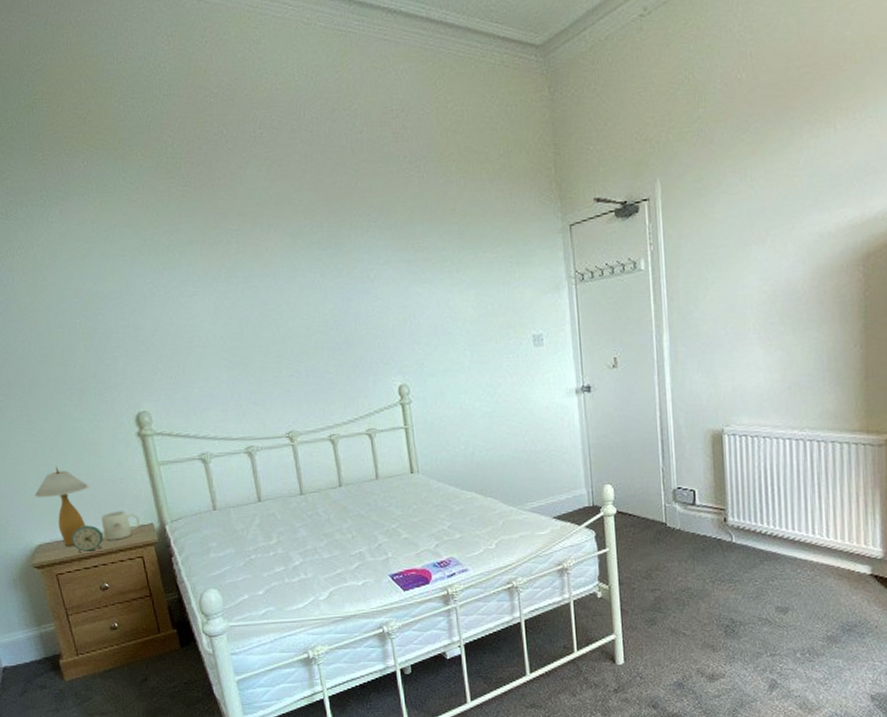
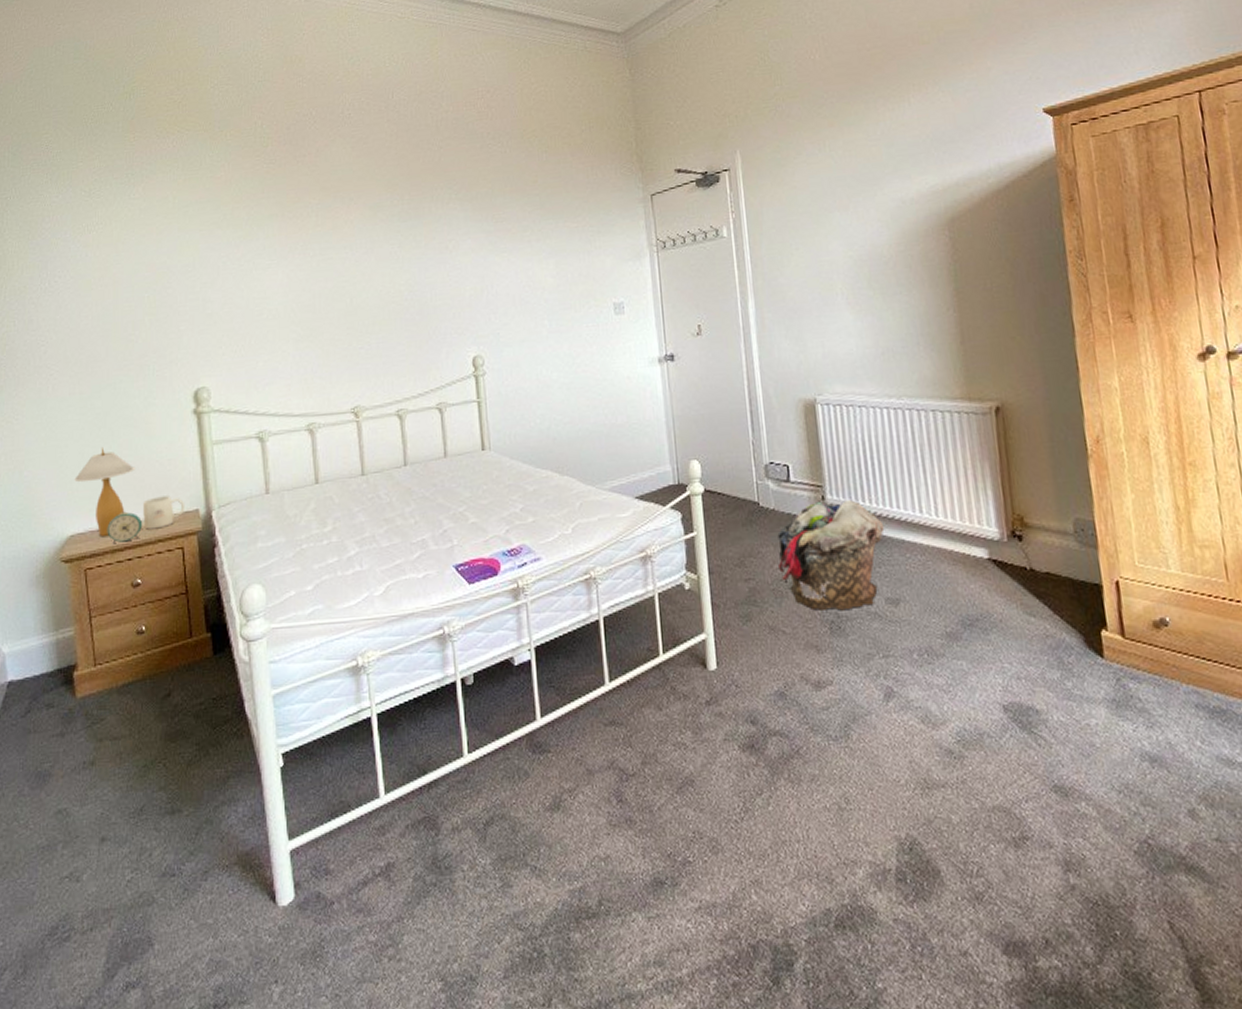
laundry basket: none [682,522,779,617] -> present [777,500,885,611]

